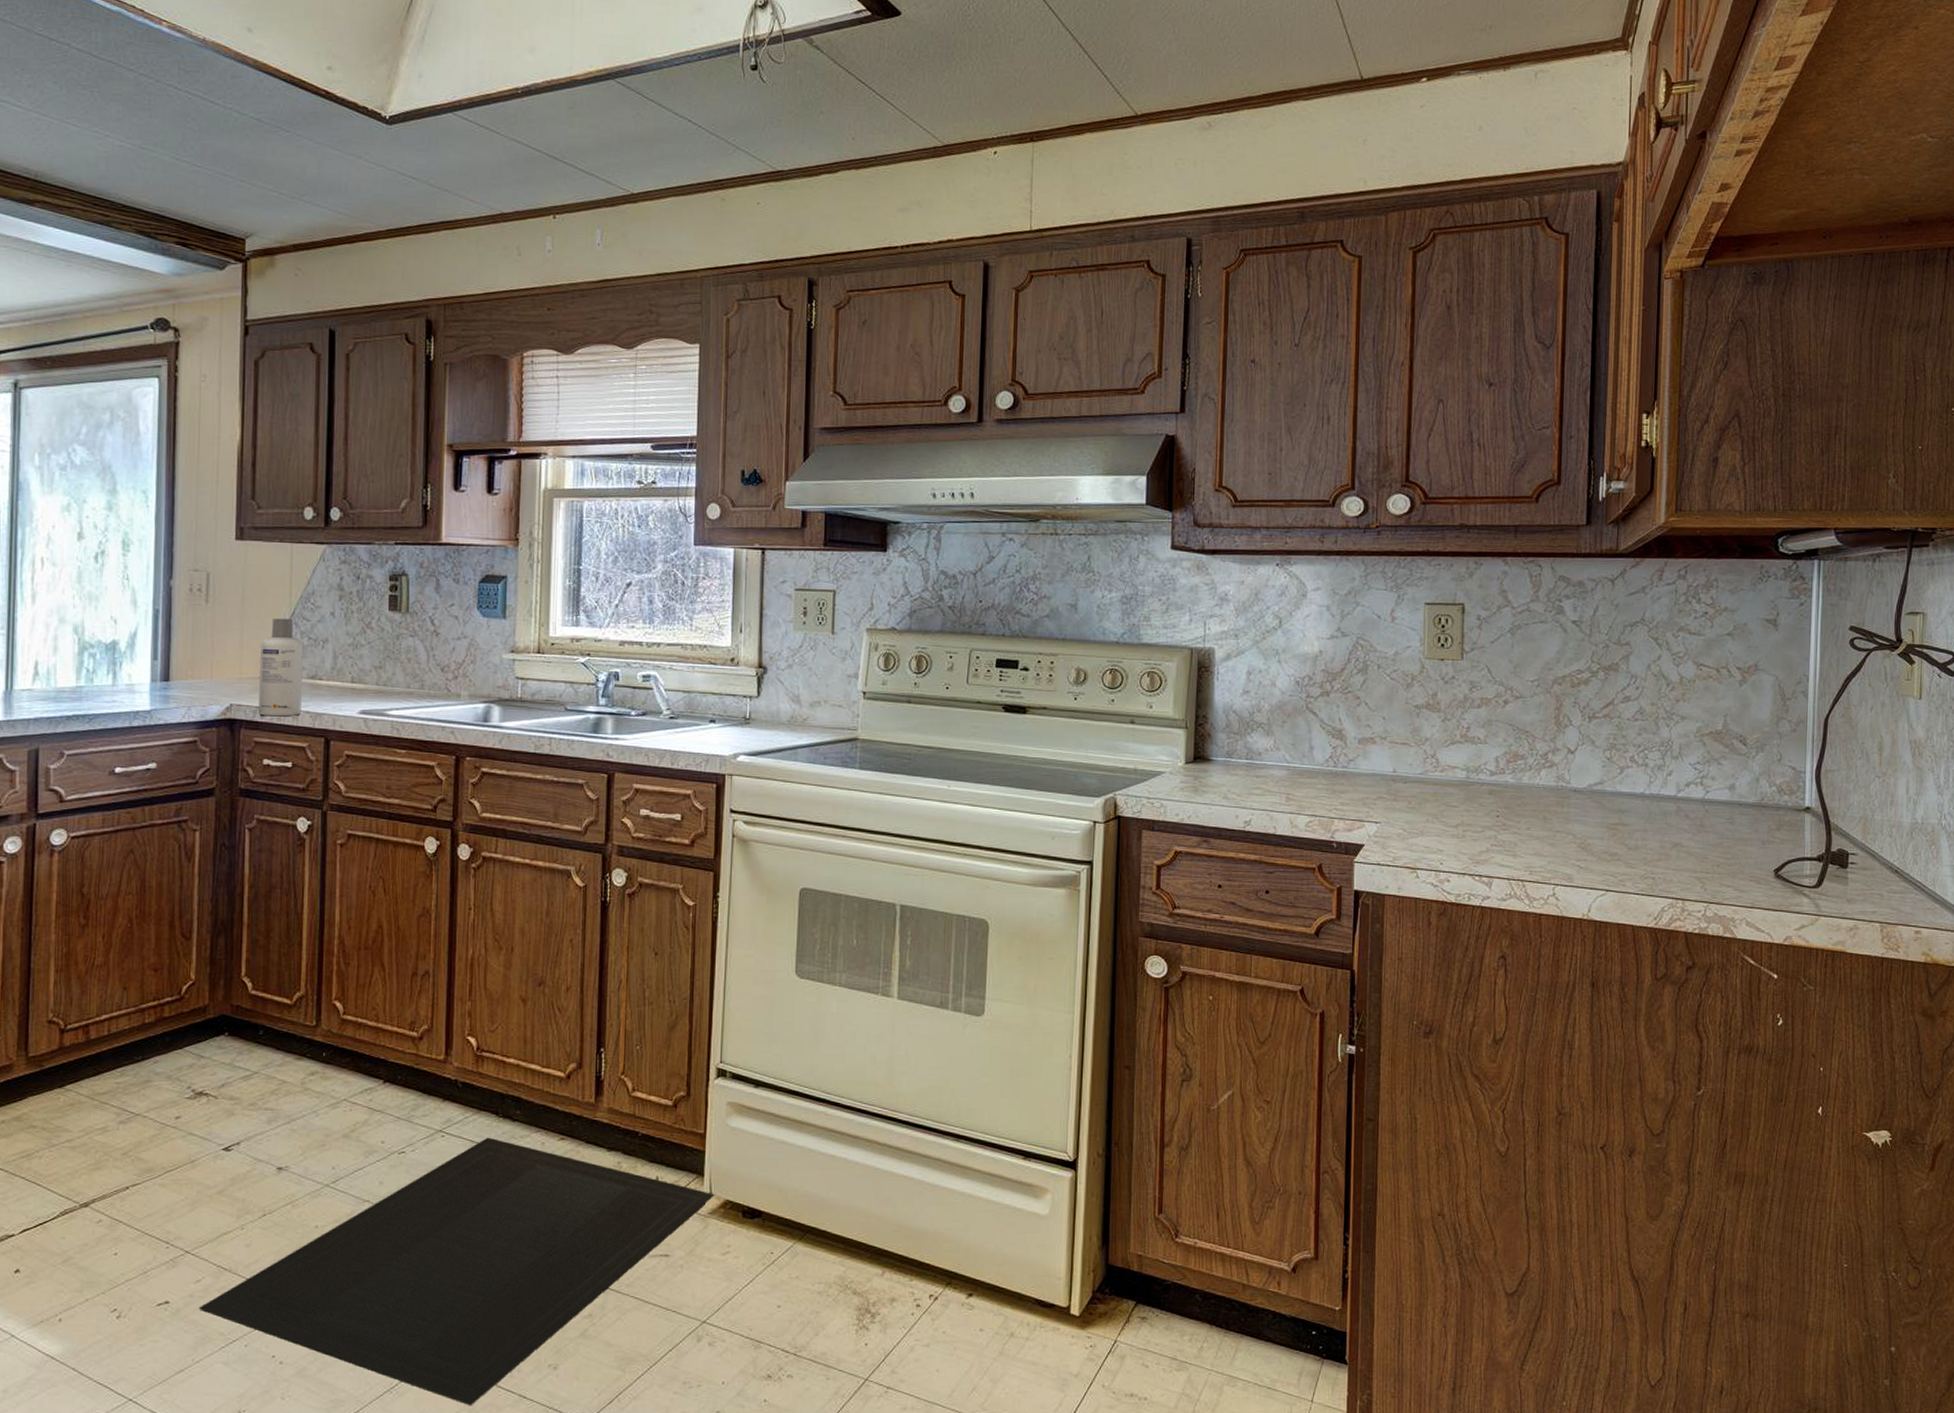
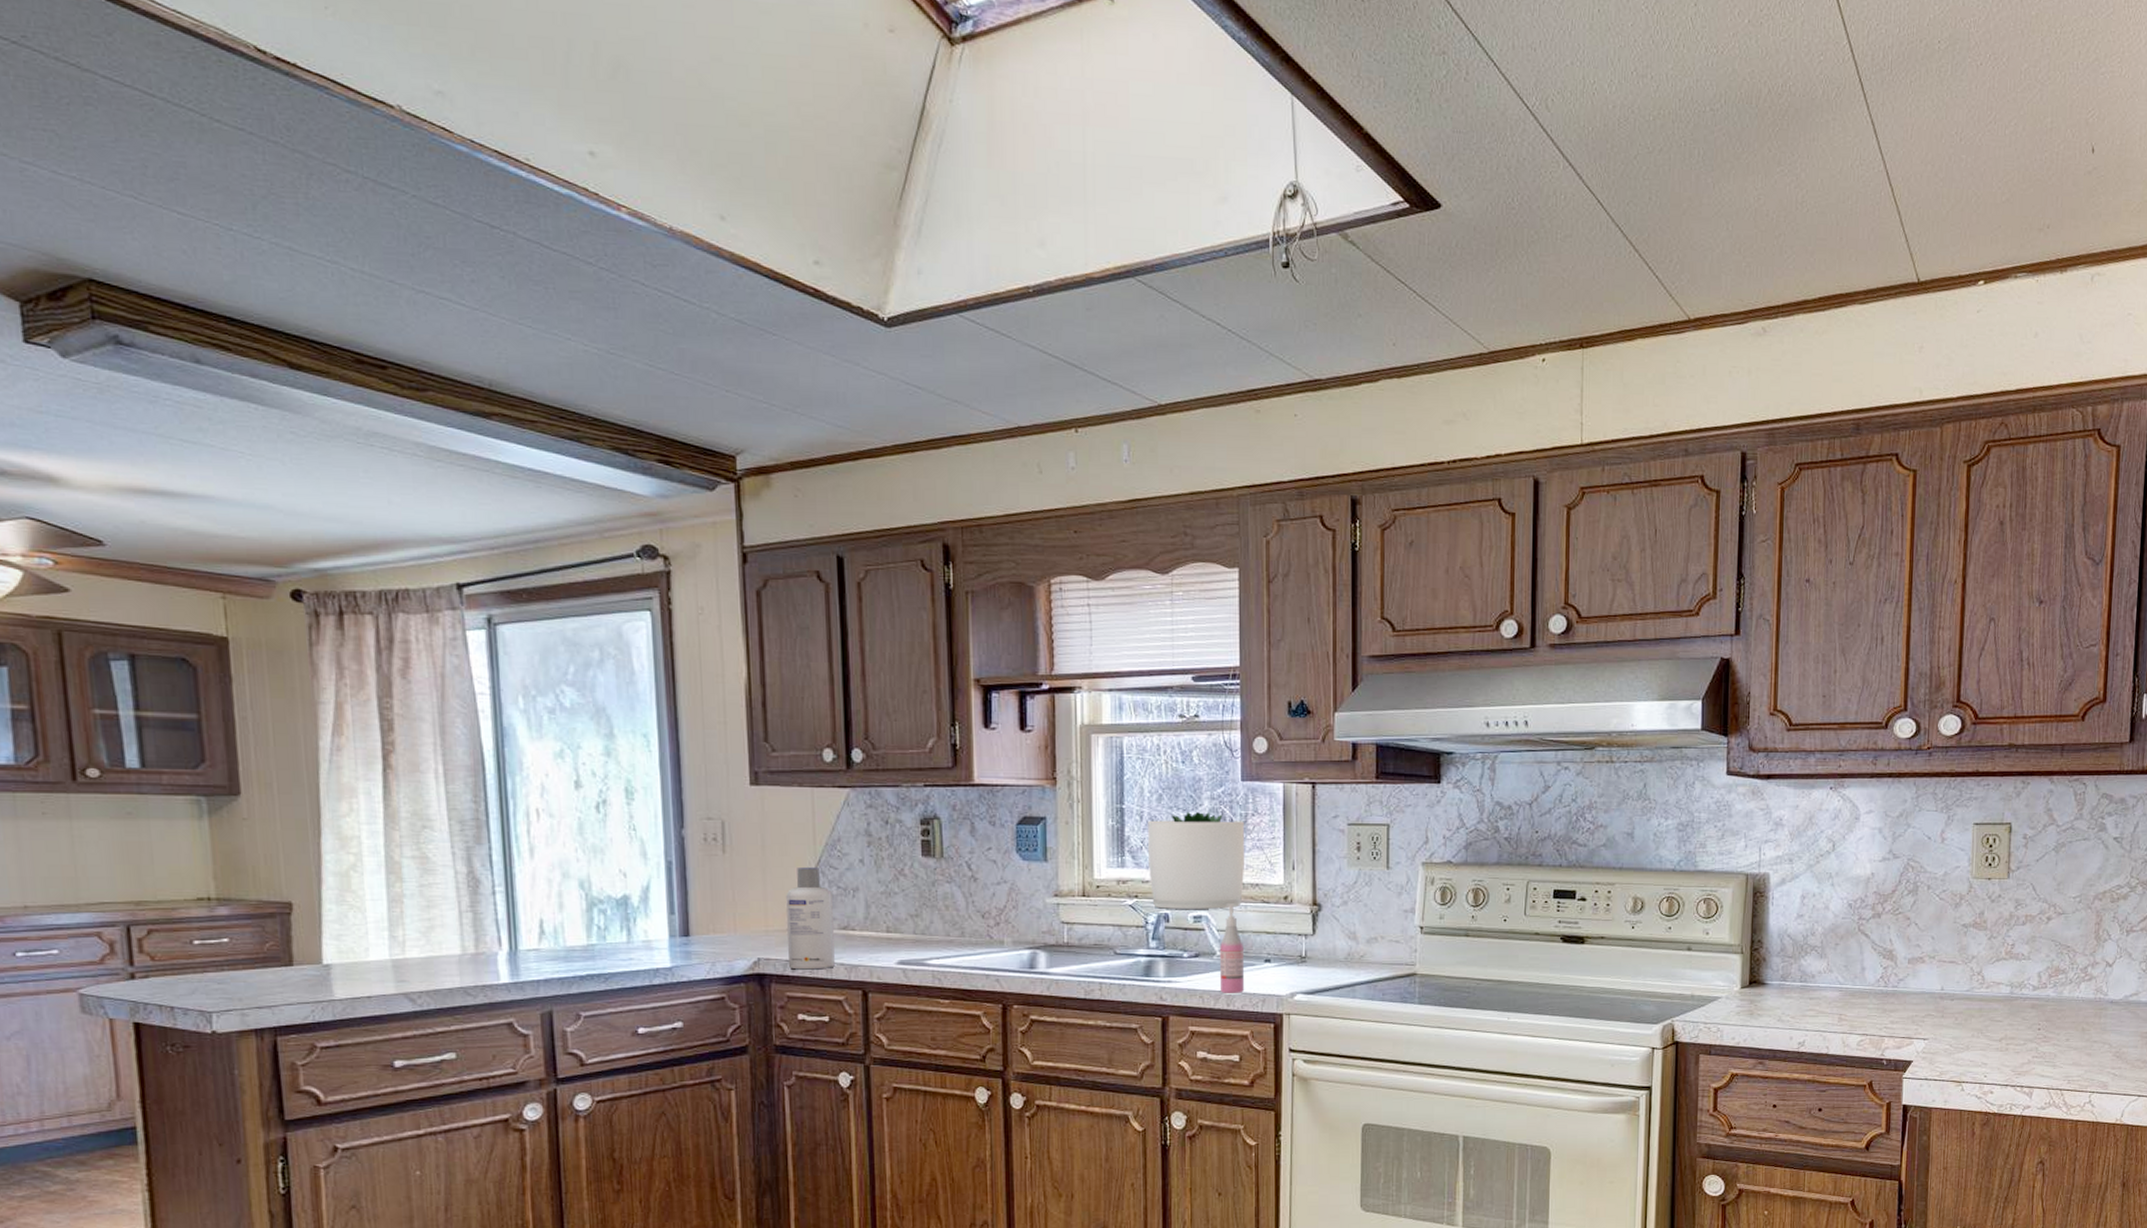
planter: none [602,573,695,670] -> present [1148,811,1244,910]
soap dispenser: none [666,664,690,754] -> present [1219,903,1245,994]

